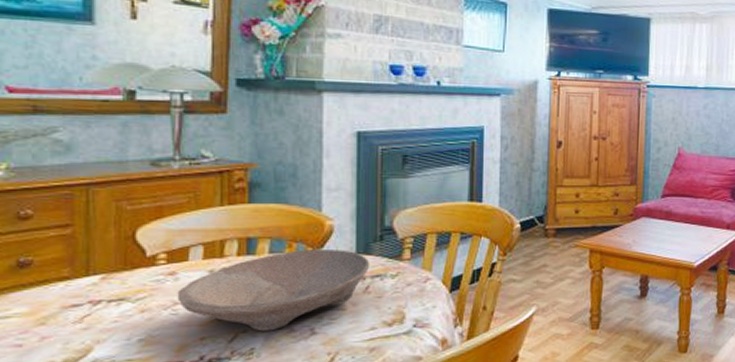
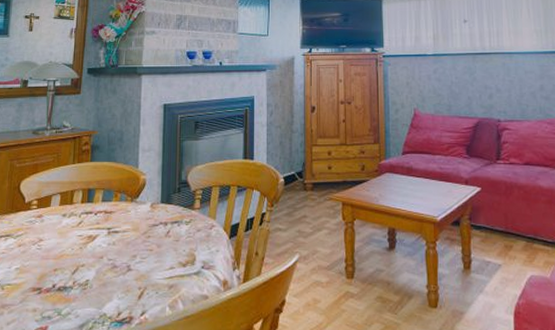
bowl: present [177,250,370,332] -> none [41,199,171,266]

